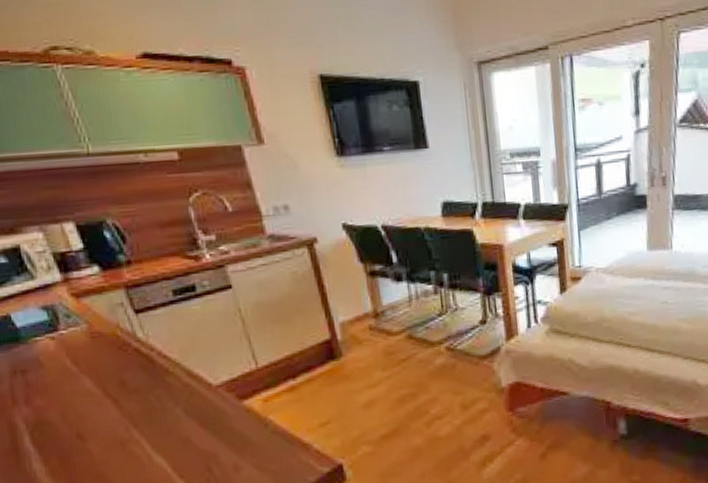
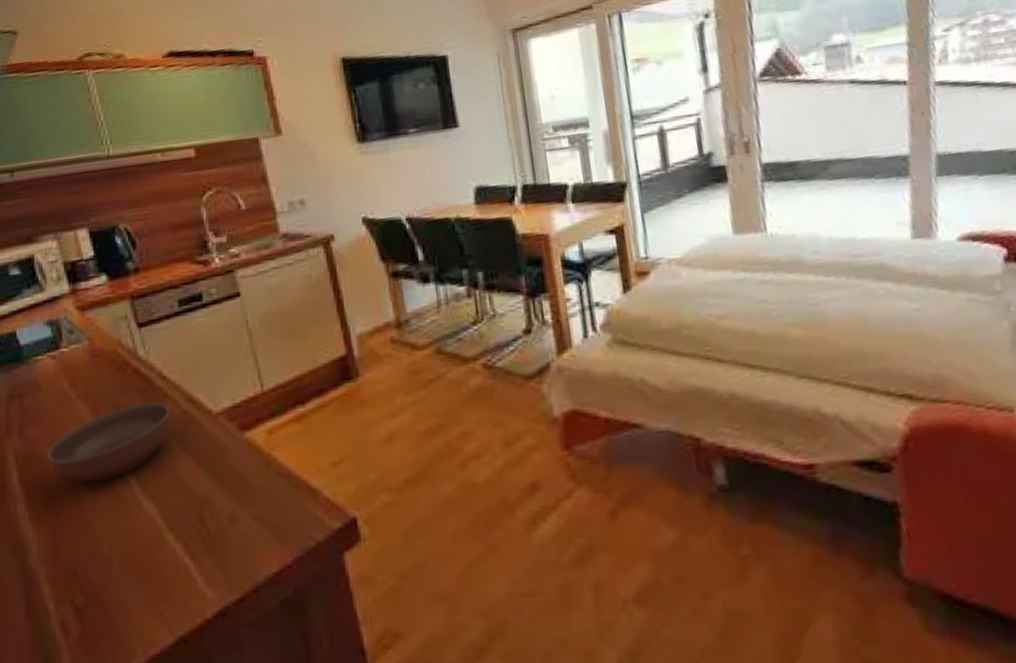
bowl: none [56,376,176,443] -> present [46,402,172,483]

